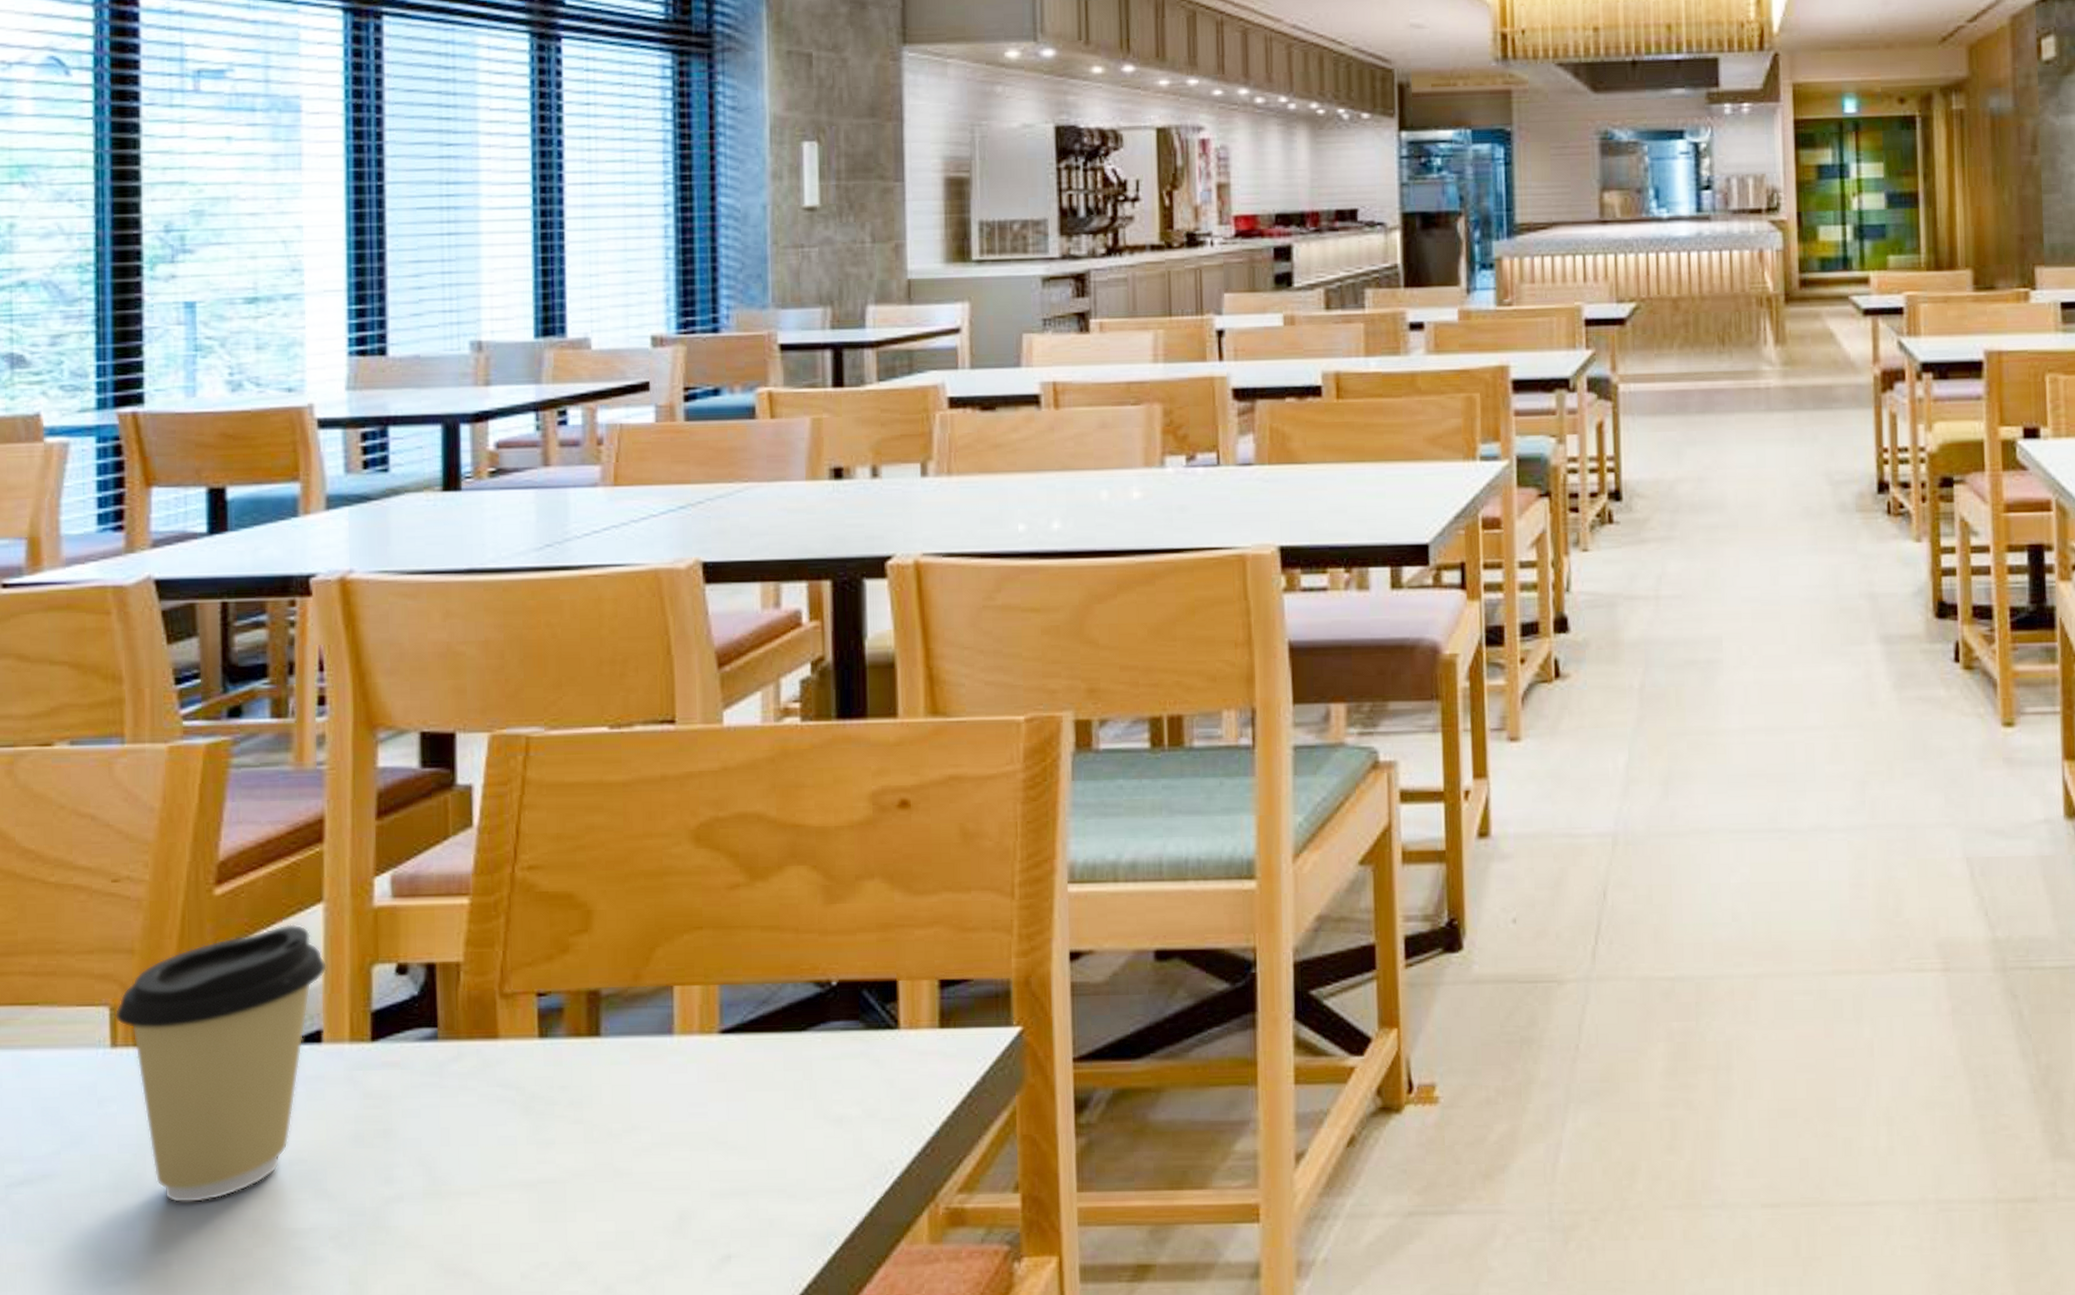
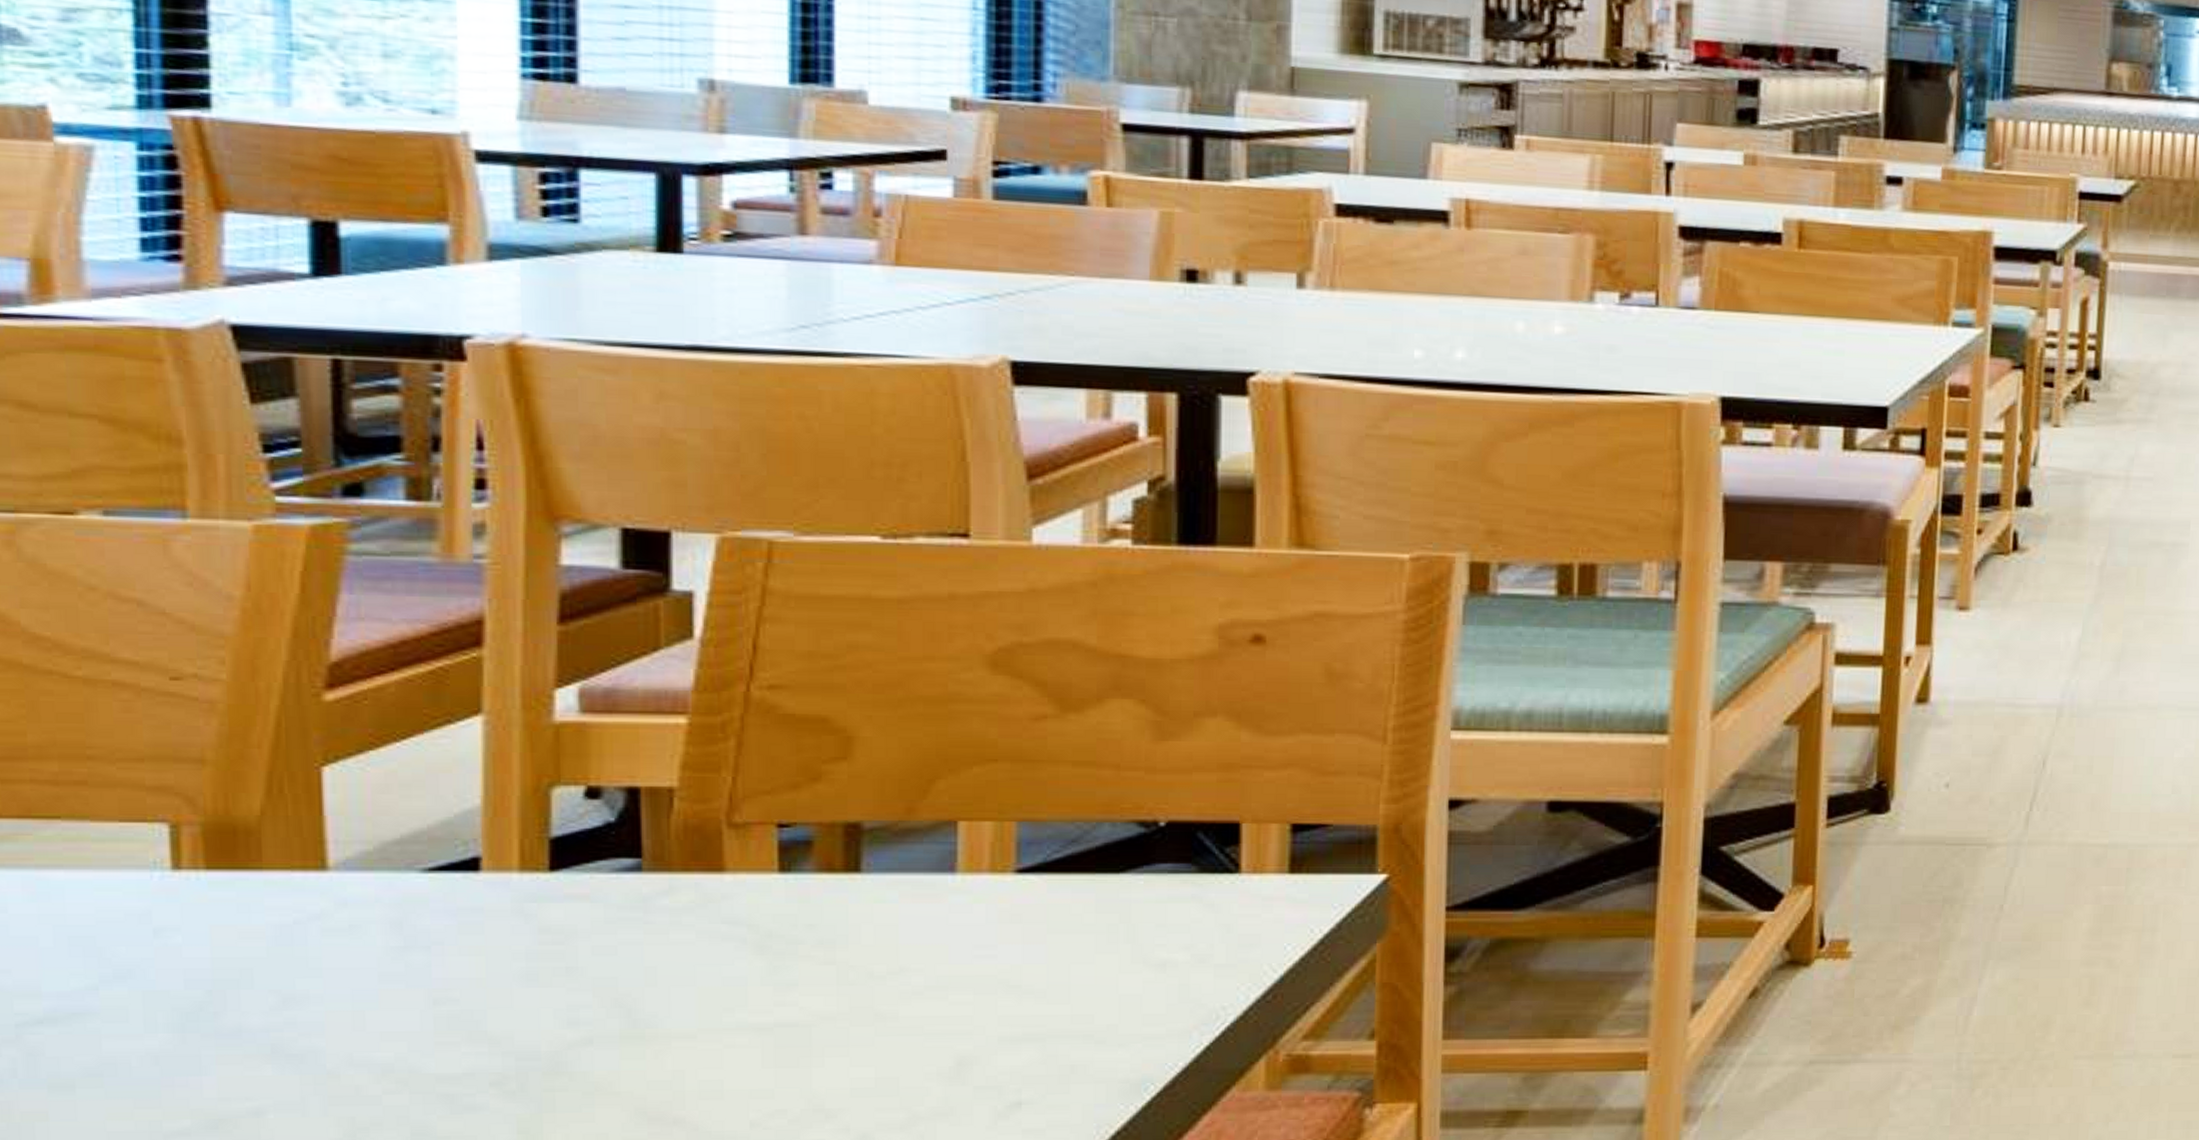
coffee cup: present [114,924,327,1203] -> none [176,738,487,1046]

